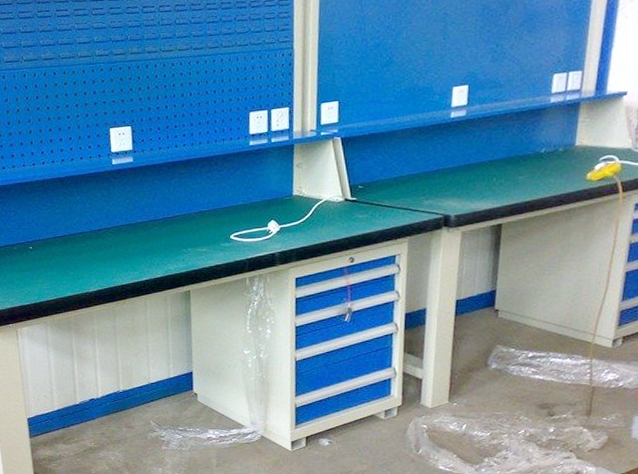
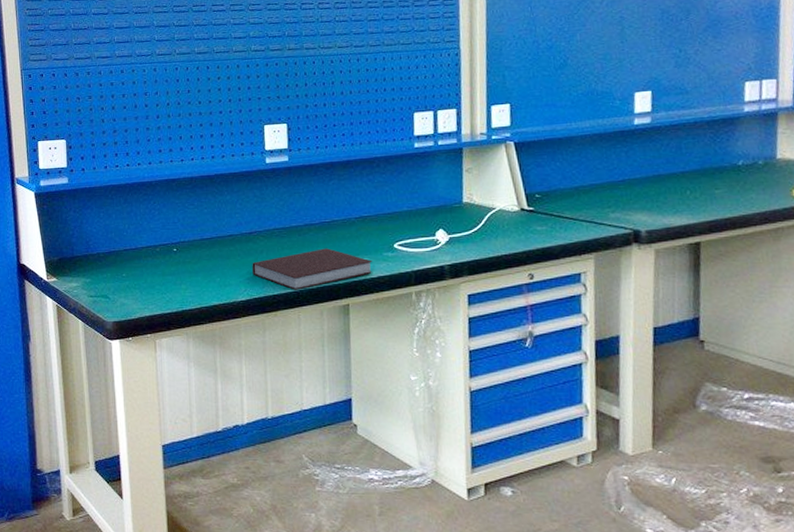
notebook: none [102,241,211,280] -> present [252,248,373,290]

